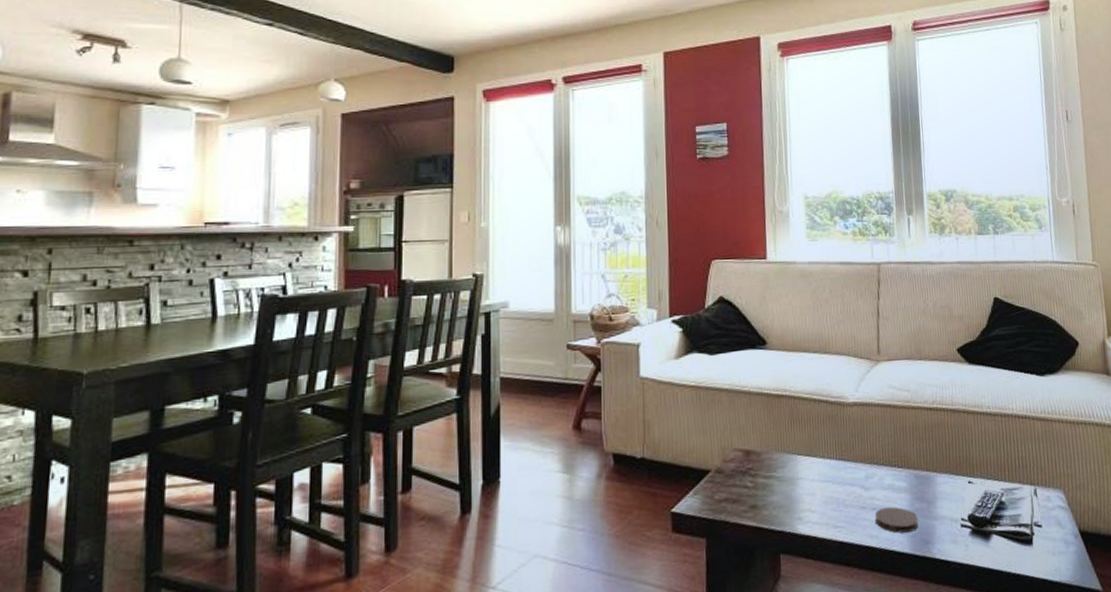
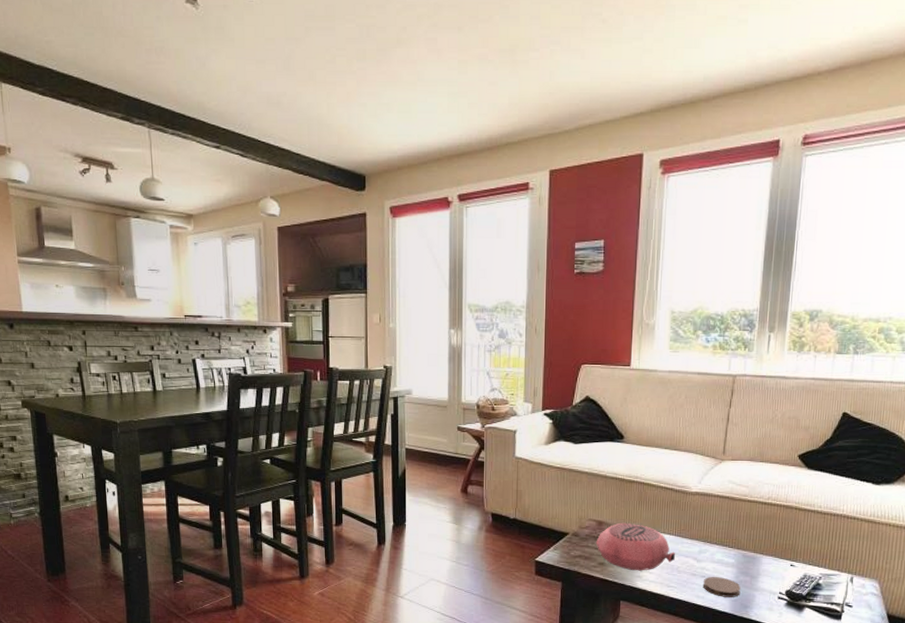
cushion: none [744,448,839,512] -> present [596,522,675,571]

